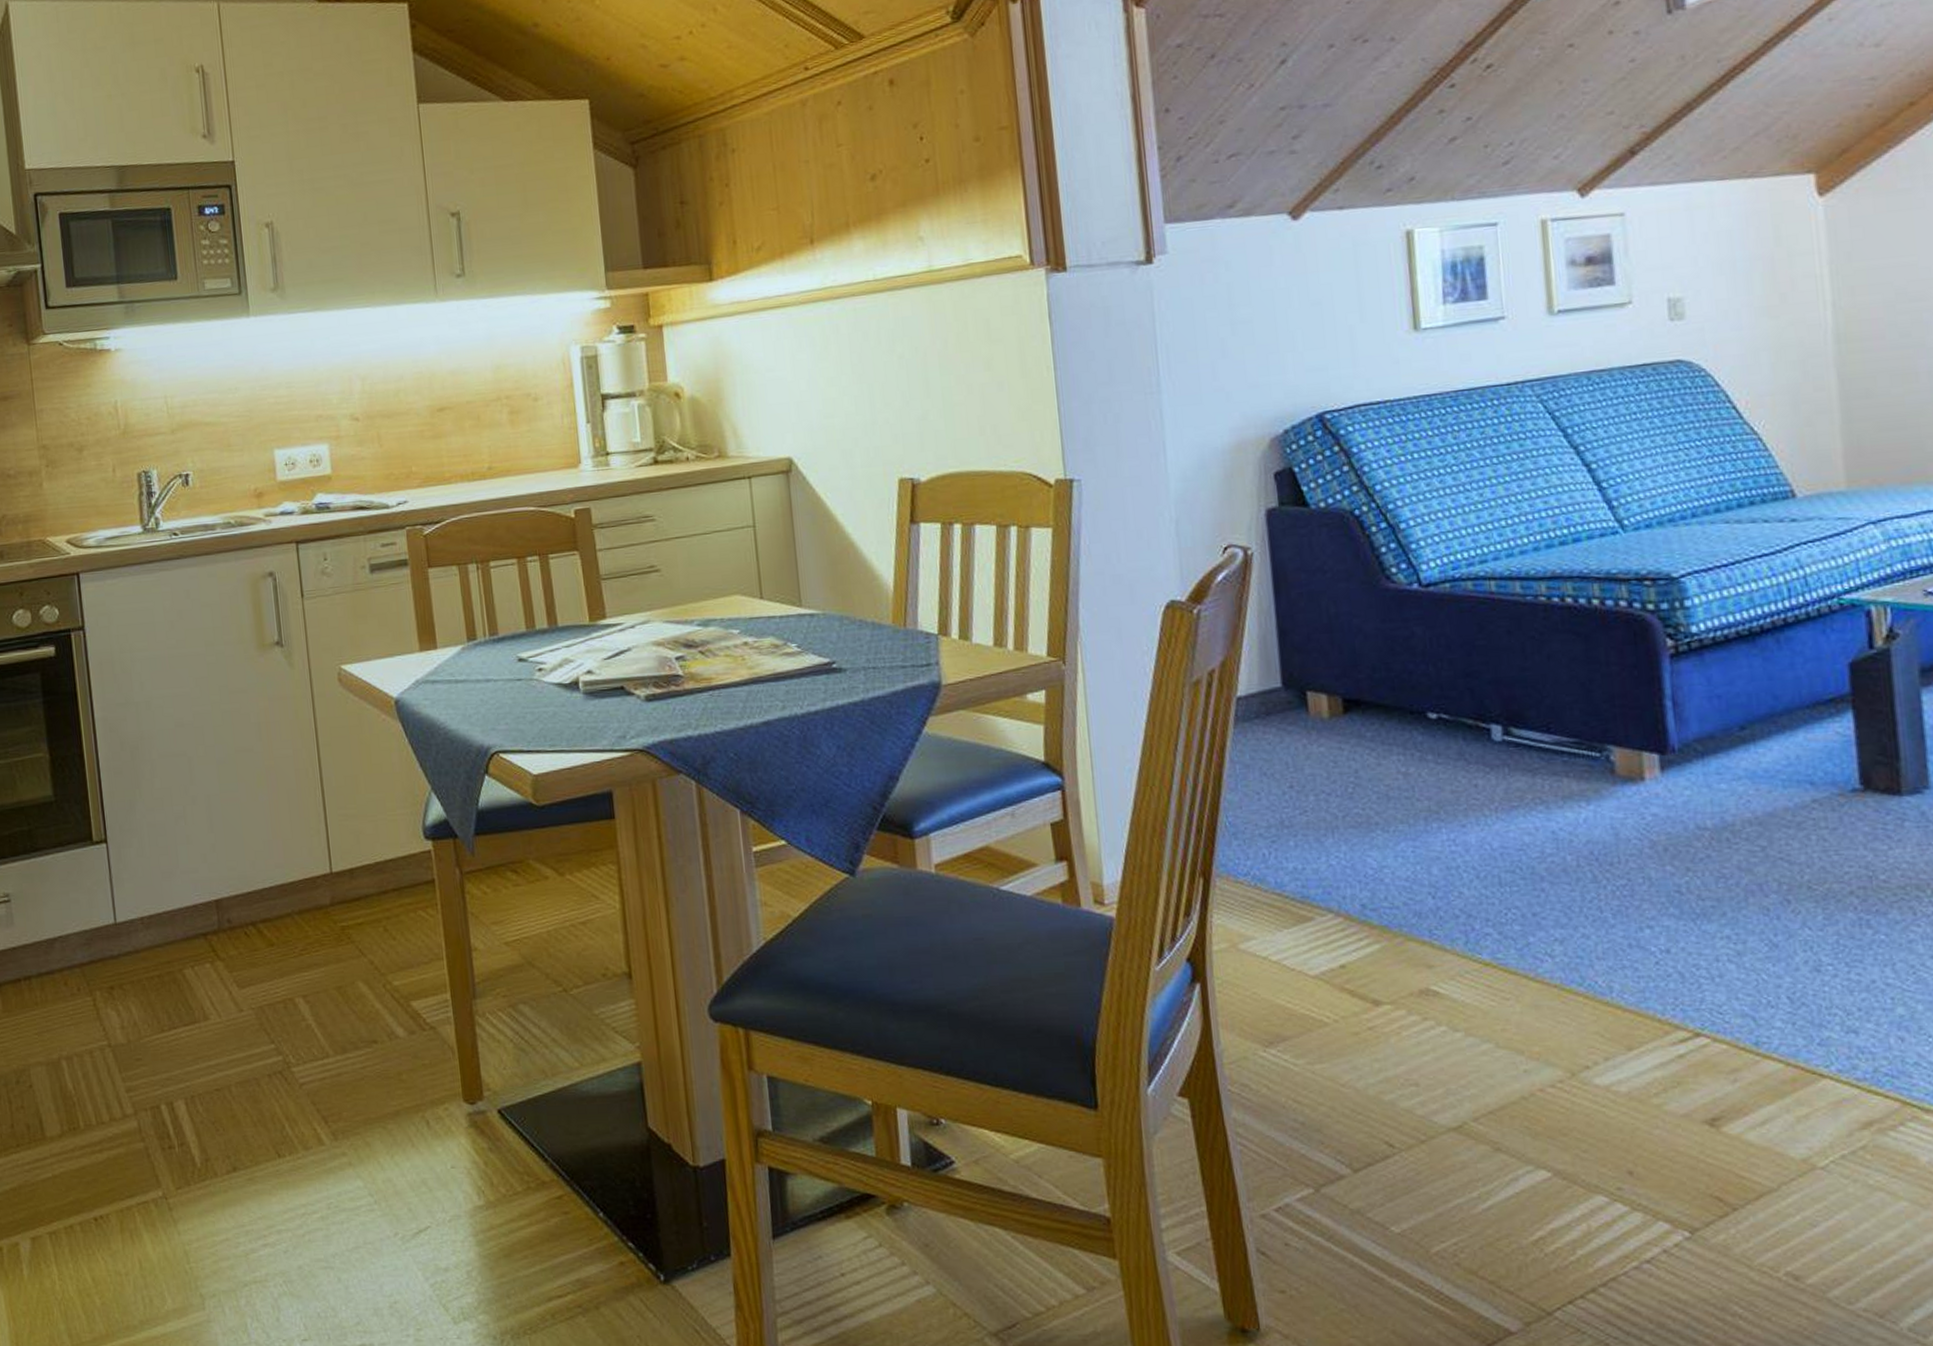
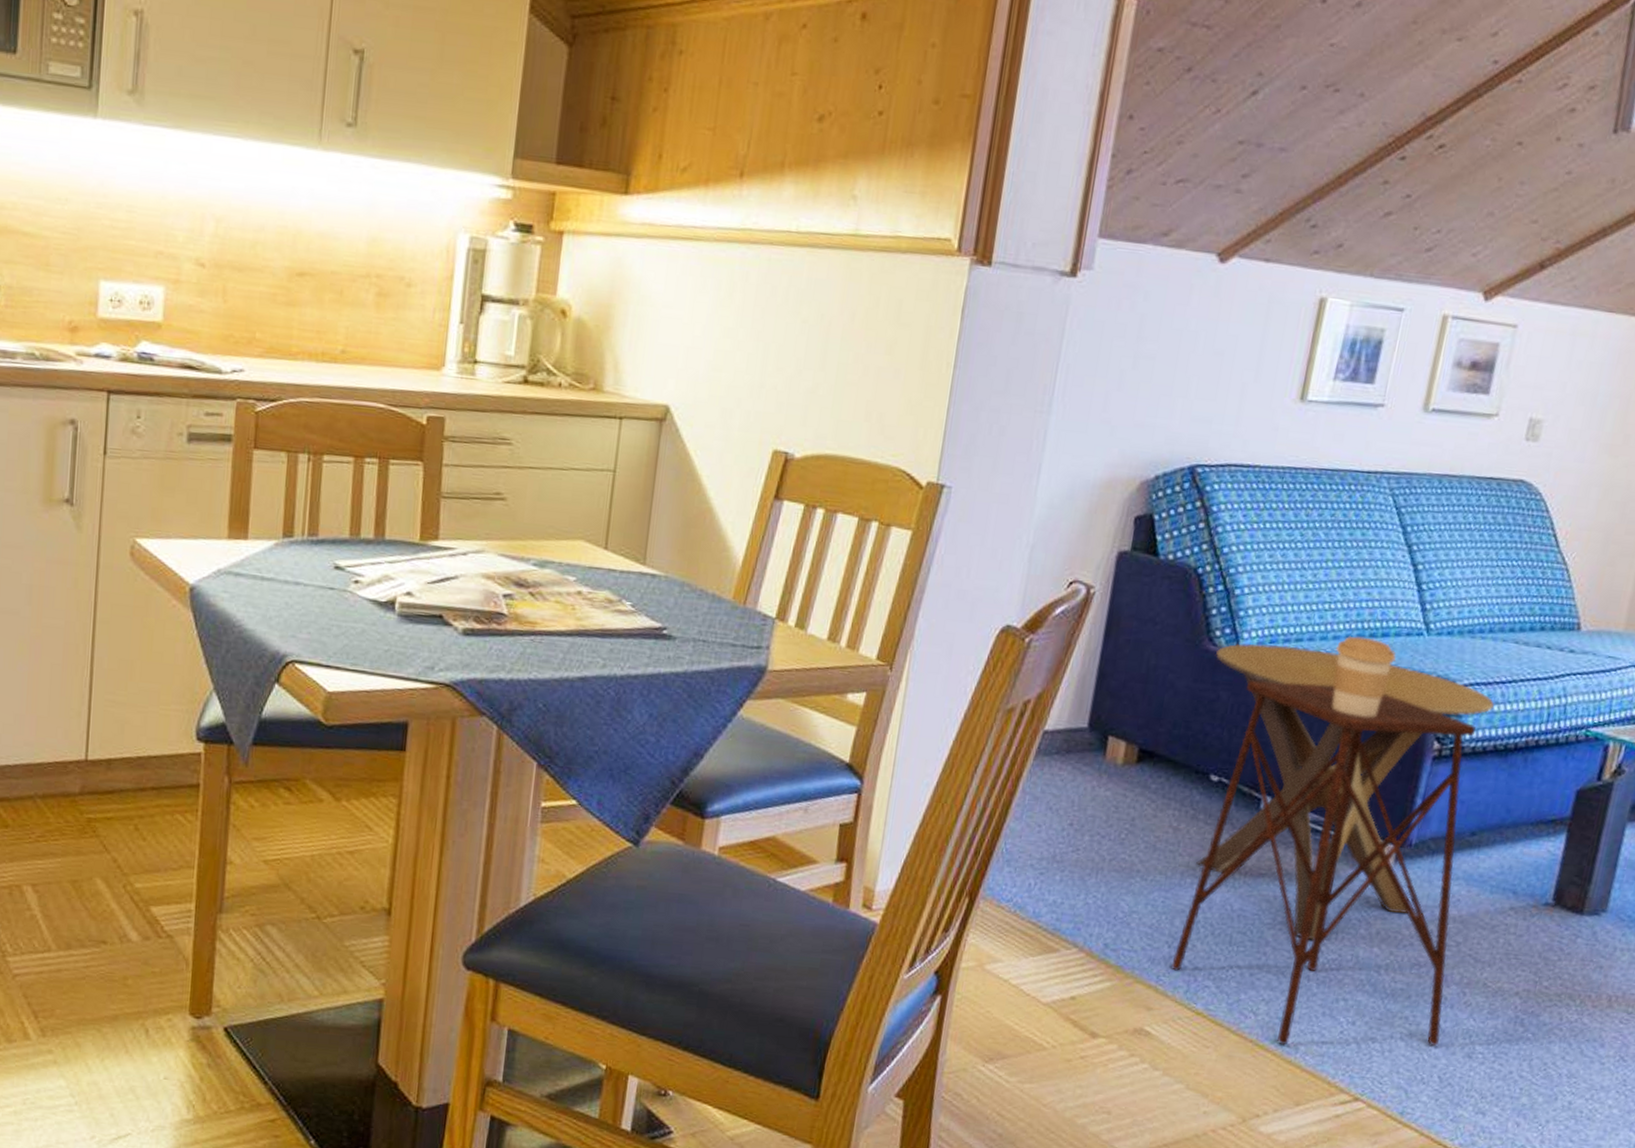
side table: none [1397,567,1722,868] -> present [1196,643,1494,940]
side table: none [1439,599,1775,986] -> present [1171,681,1477,1046]
coffee cup: none [1526,545,1596,628] -> present [1332,635,1396,718]

